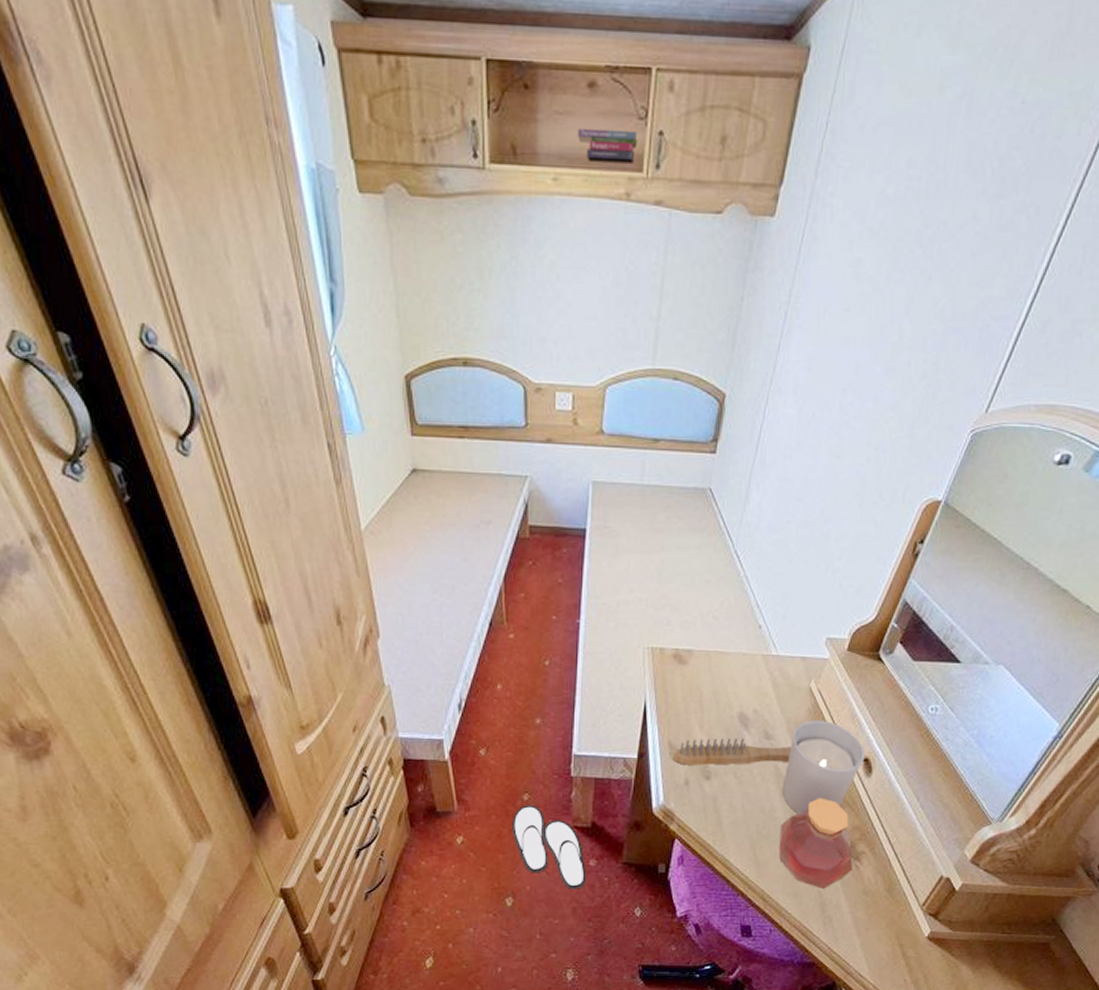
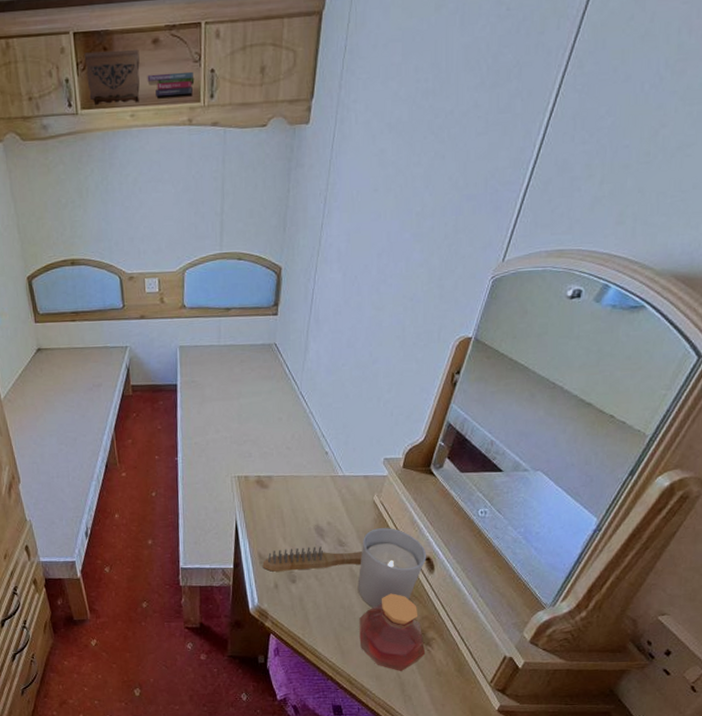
decorative box: none [498,88,570,164] -> present [84,49,140,106]
slippers: present [513,805,586,889] -> none [135,611,199,680]

